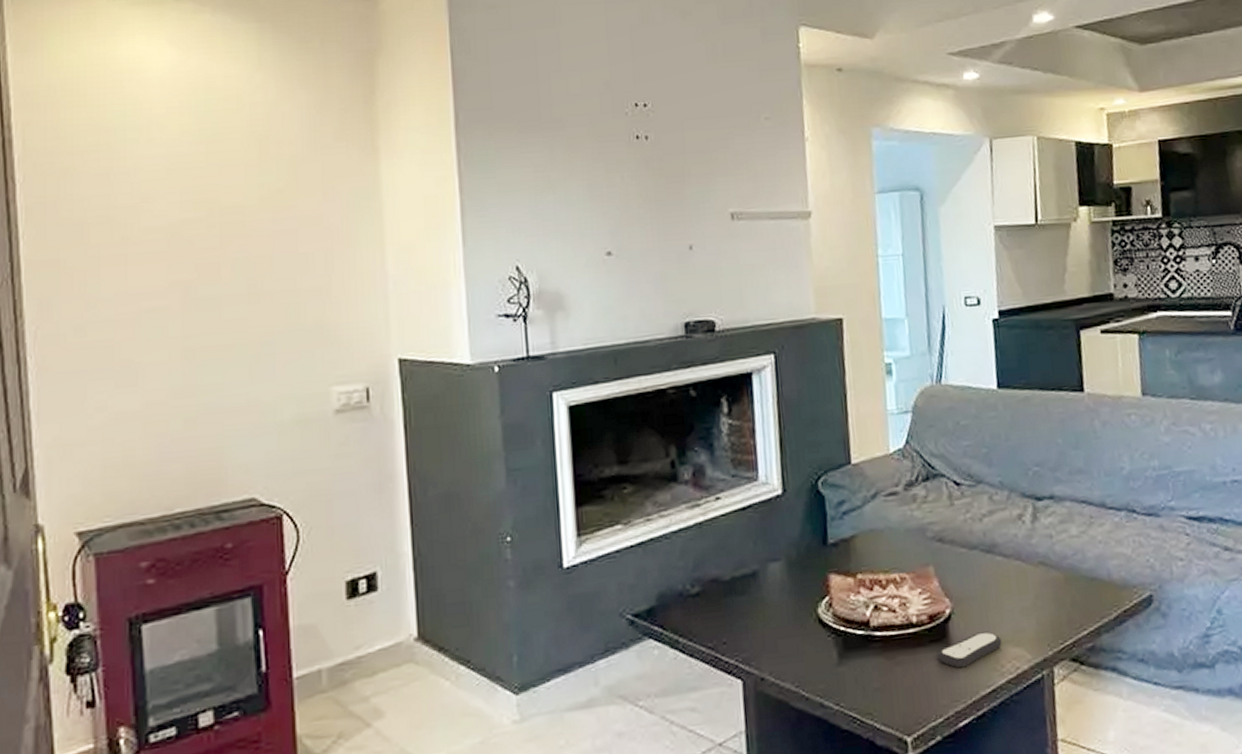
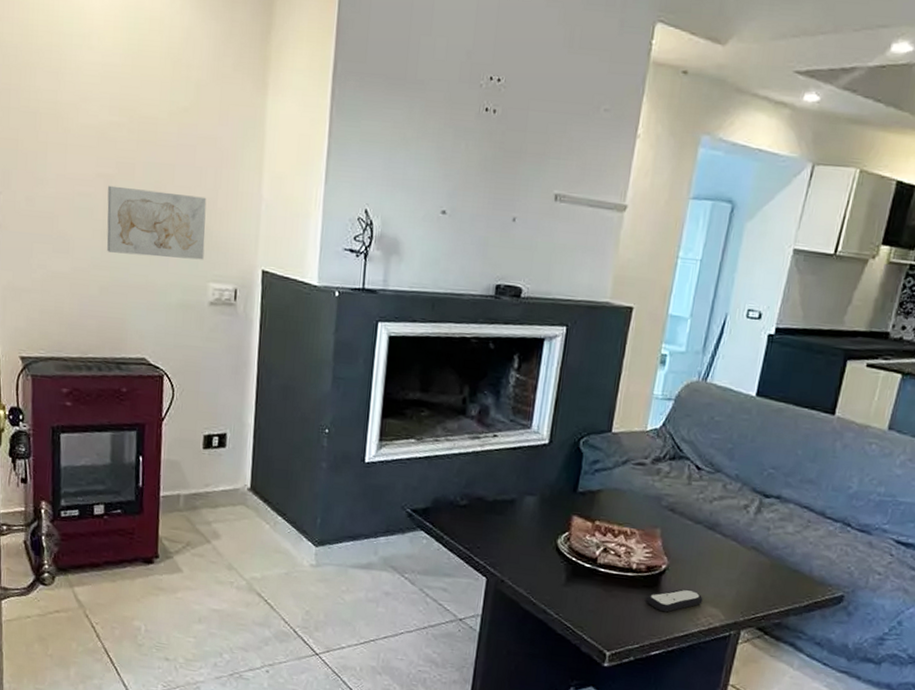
wall art: none [186,286,321,374] -> present [106,185,207,260]

